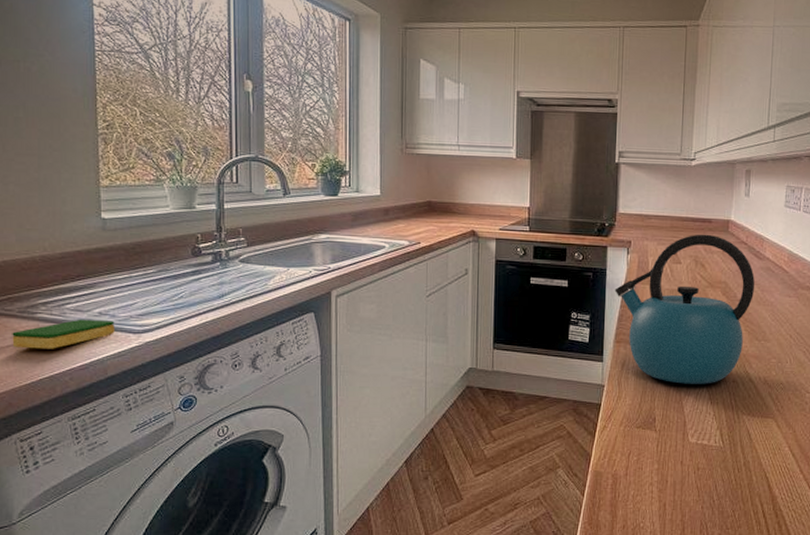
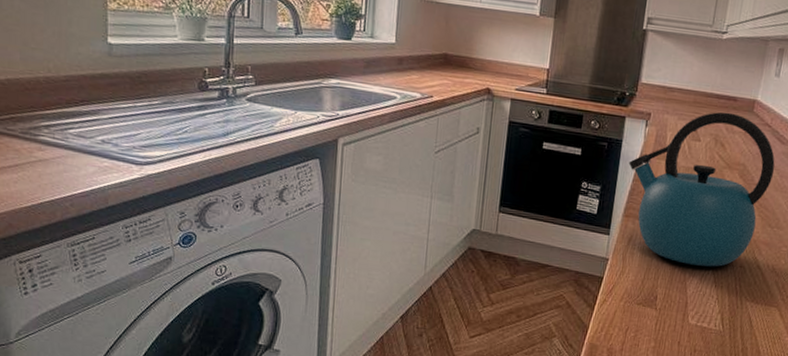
dish sponge: present [12,319,115,349] -> none [14,145,117,174]

